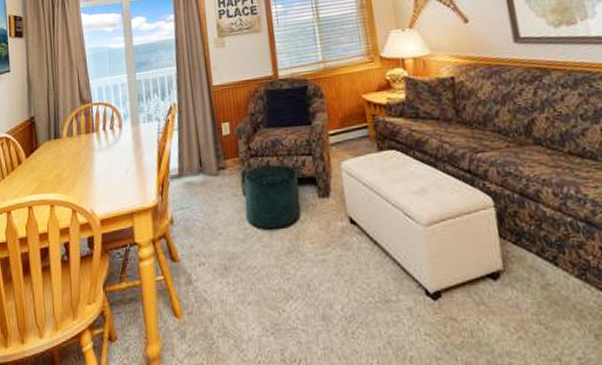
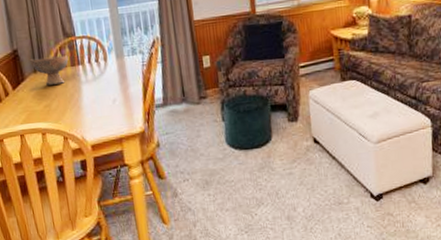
bowl: none [45,121,84,153] -> present [30,54,69,85]

